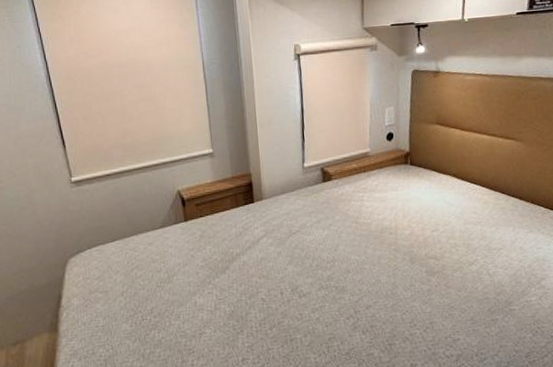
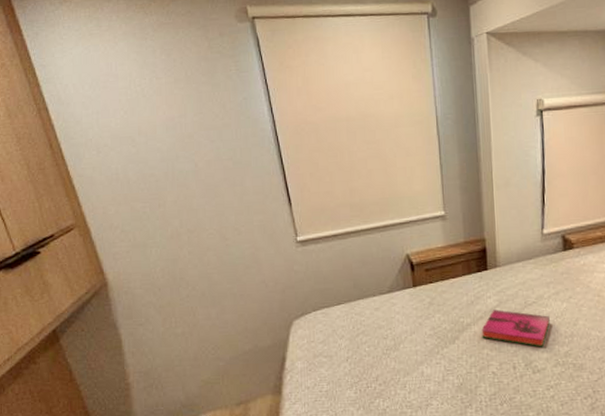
hardback book: none [250,239,313,273] -> present [481,309,550,347]

